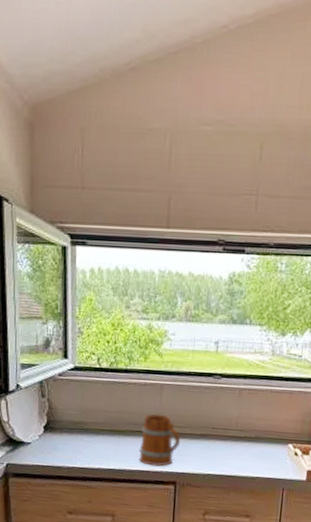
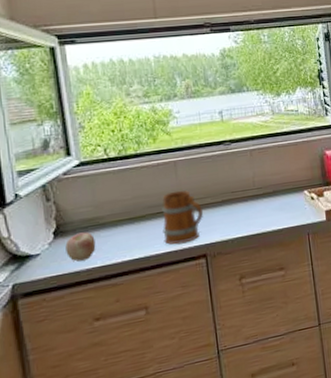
apple: none [52,432,78,459] -> present [65,232,96,262]

